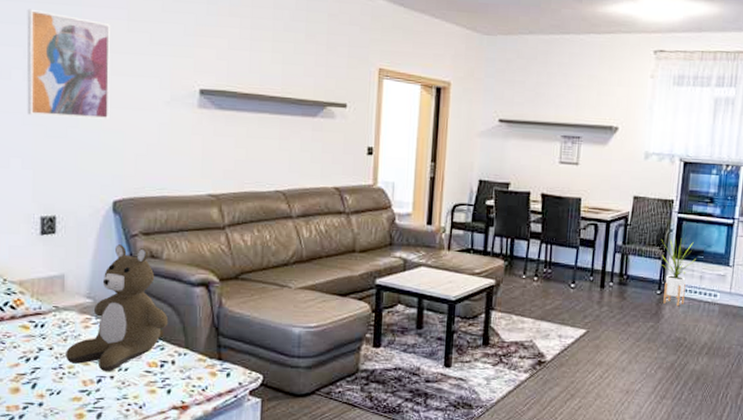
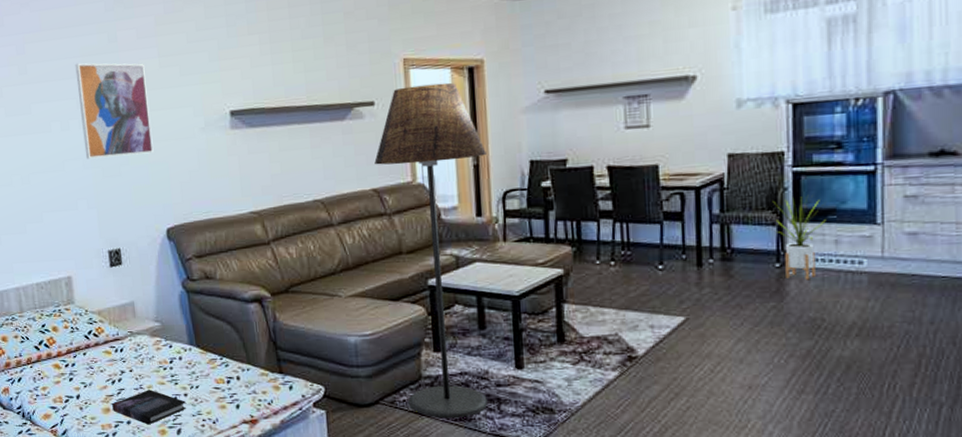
book: none [23,370,111,408] -> present [112,390,186,425]
teddy bear: present [66,244,169,372] -> none [144,269,230,390]
floor lamp: none [340,95,443,411] -> present [374,82,487,419]

